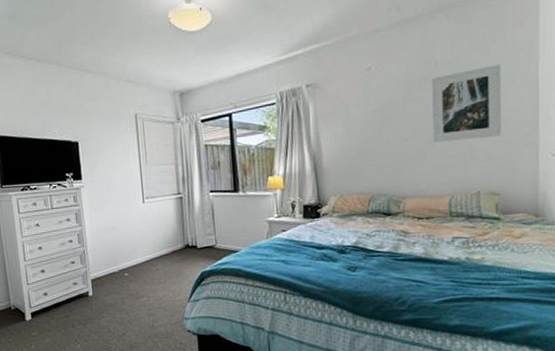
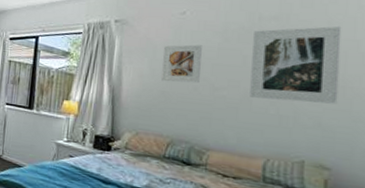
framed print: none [354,99,390,141] -> present [161,44,202,84]

